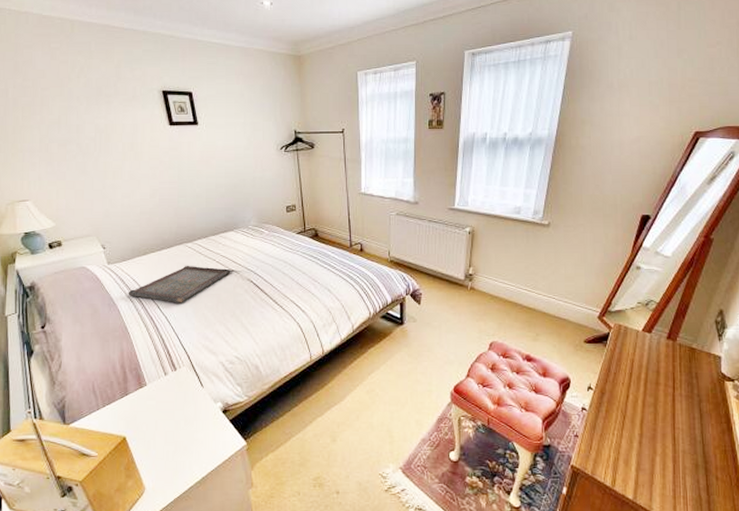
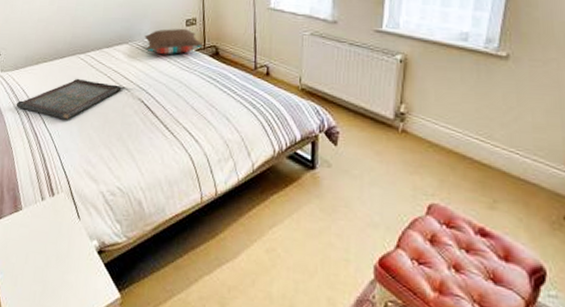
pillow: none [248,215,304,239] -> present [144,29,204,55]

